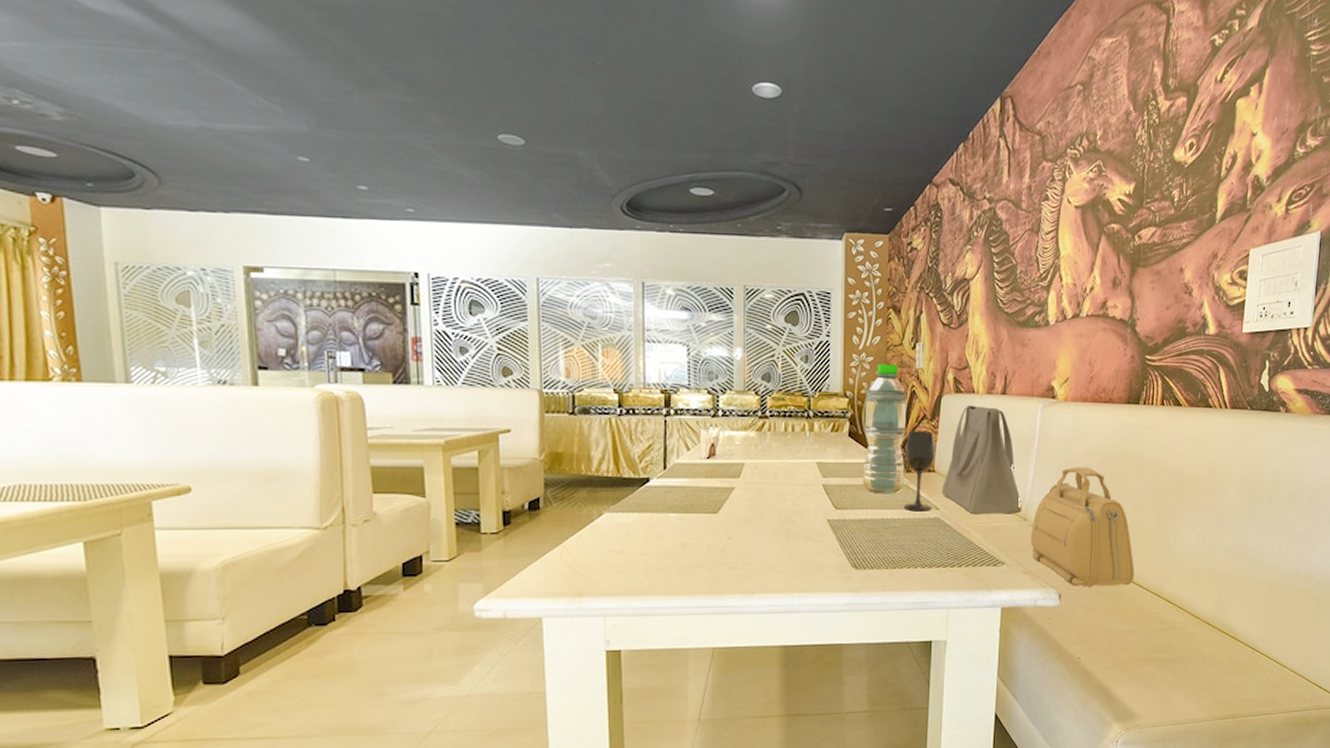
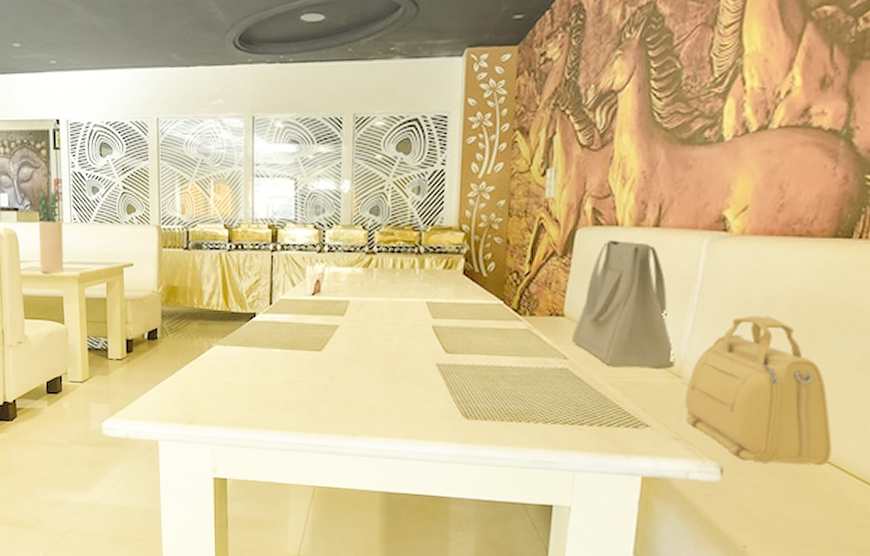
vase: none [390,343,425,443] -> present [38,184,64,274]
water bottle: present [862,363,908,494] -> none [477,193,534,339]
wine glass: present [904,430,935,512] -> none [525,268,566,361]

